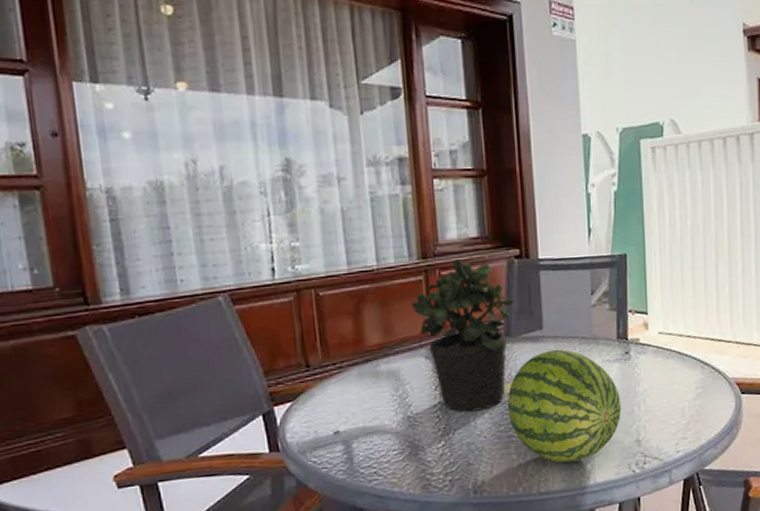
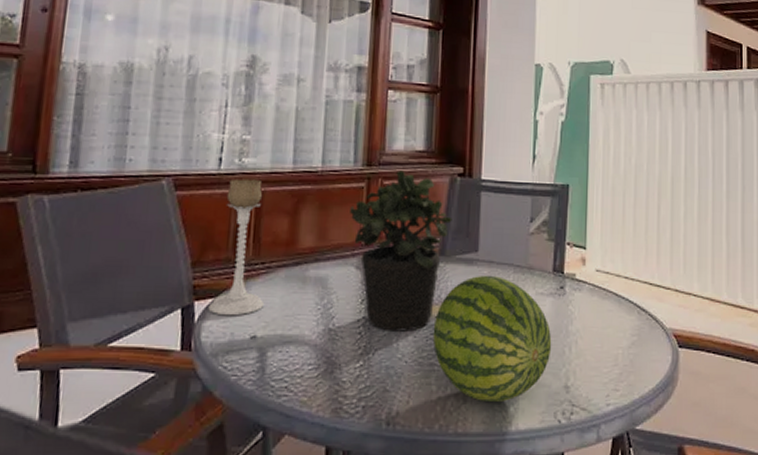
candle holder: none [286,284,342,417] -> present [208,178,265,316]

